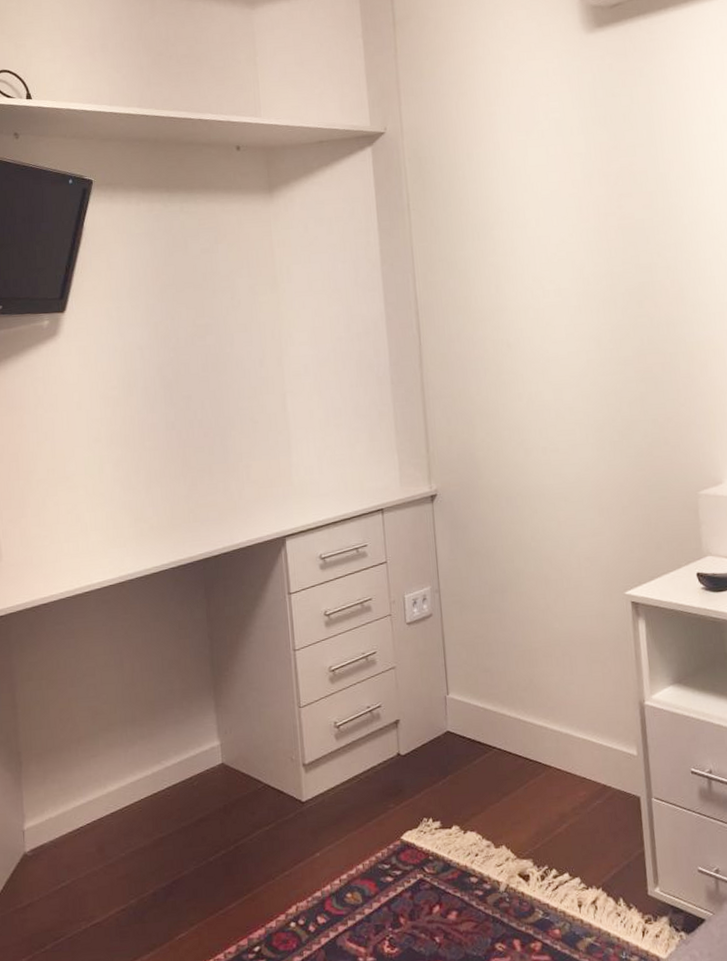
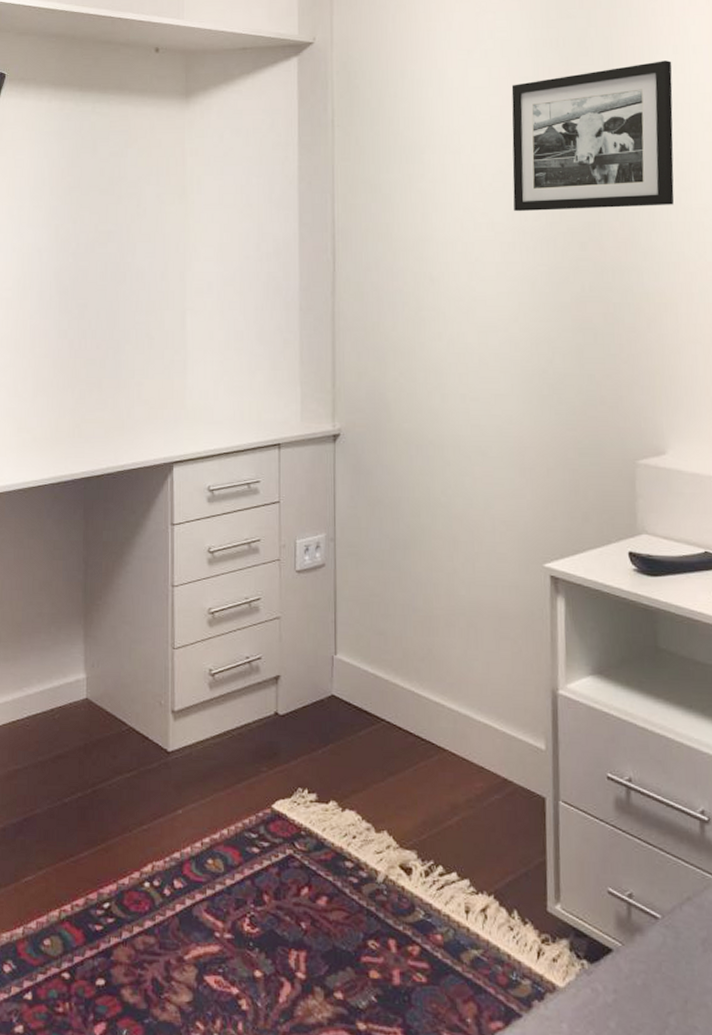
picture frame: none [567,130,716,277] -> present [511,61,674,212]

